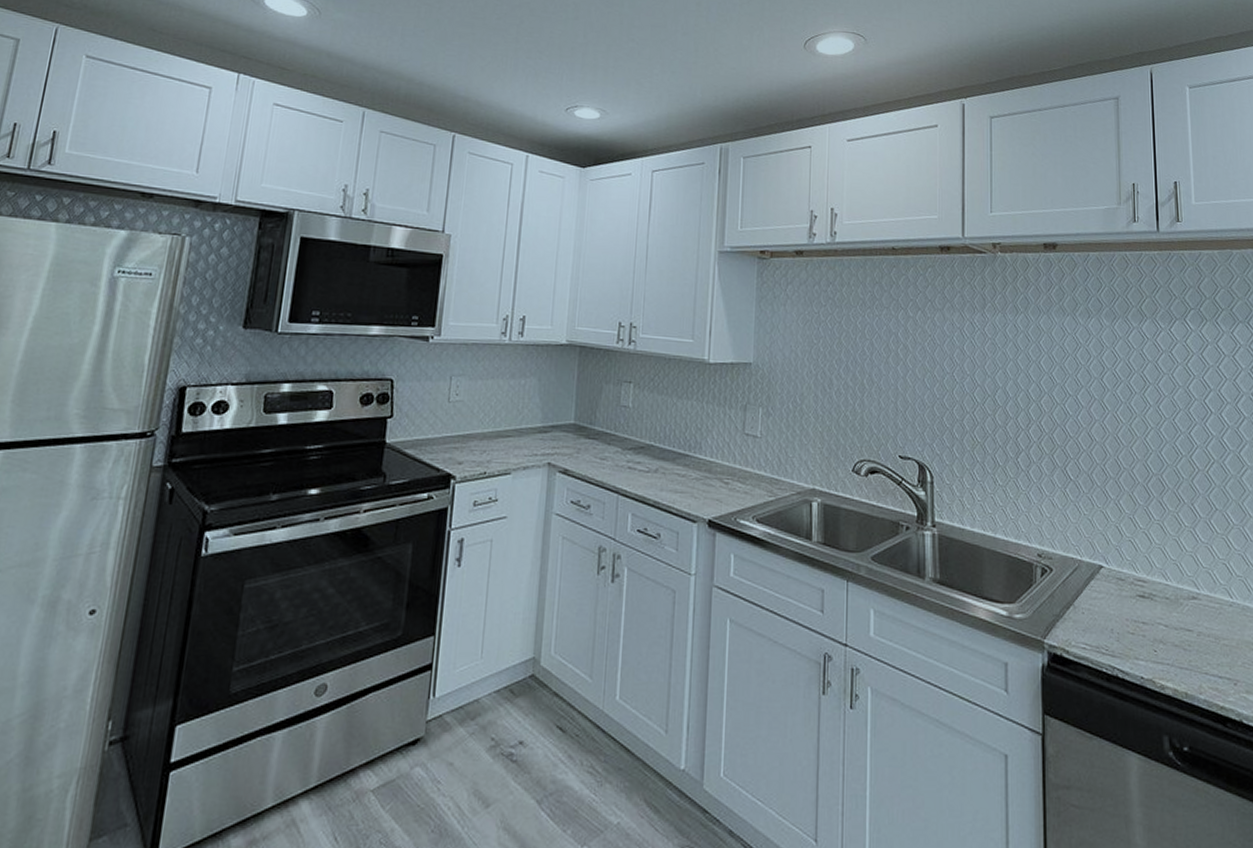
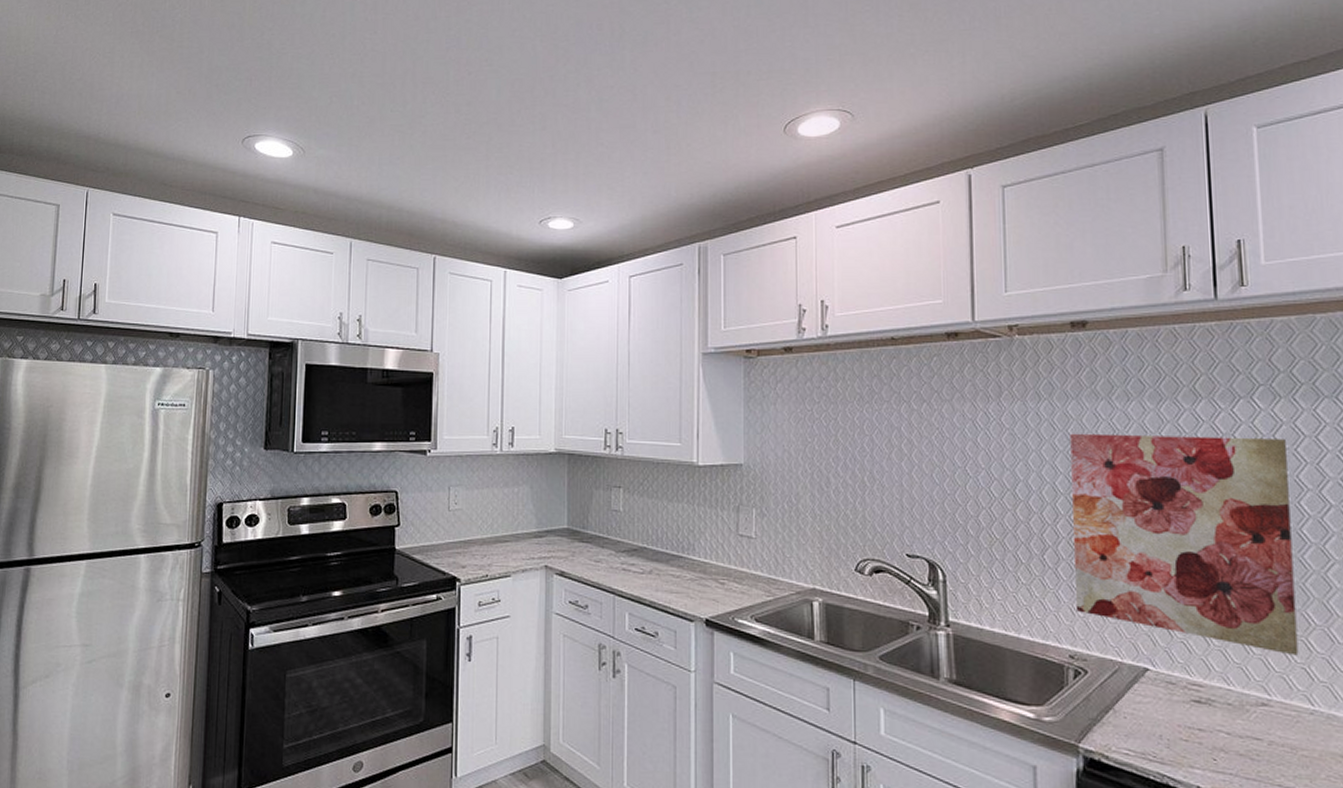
wall art: none [1041,345,1221,552] -> present [1070,433,1299,656]

